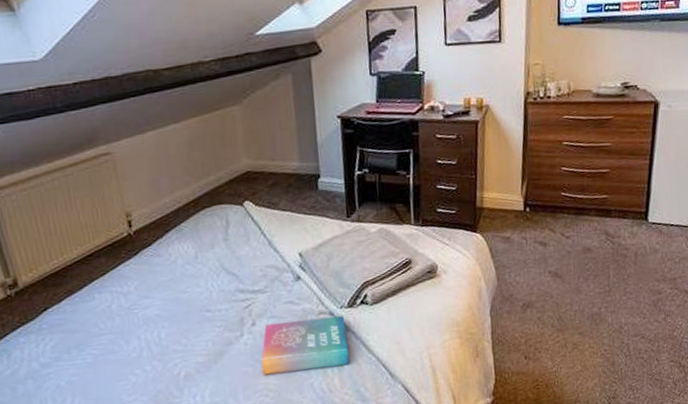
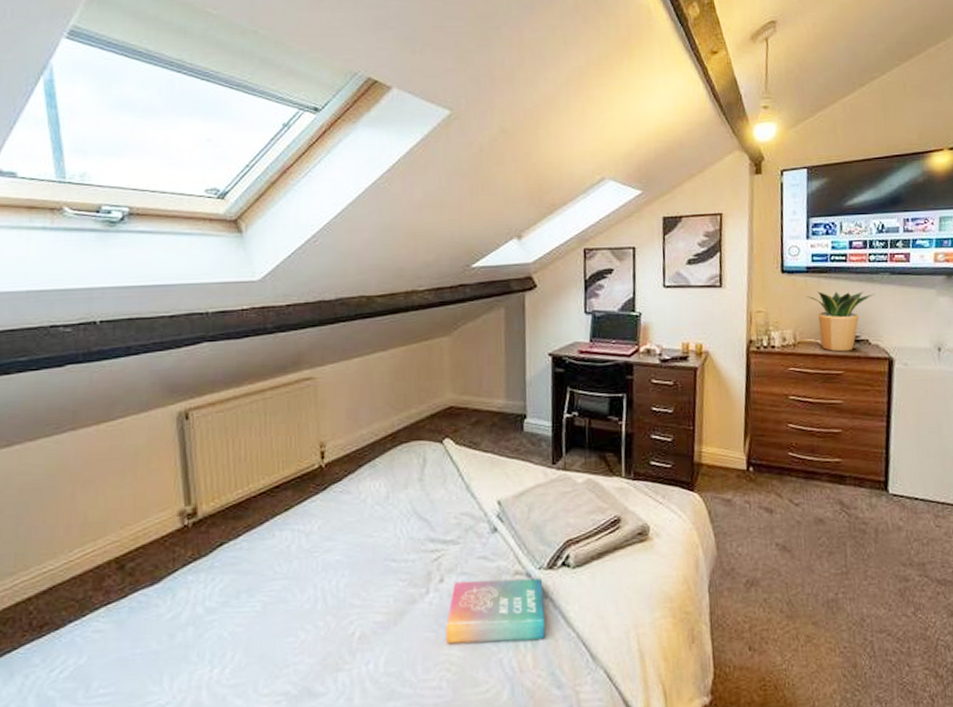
potted plant: none [581,39,645,99] -> present [806,291,875,352]

